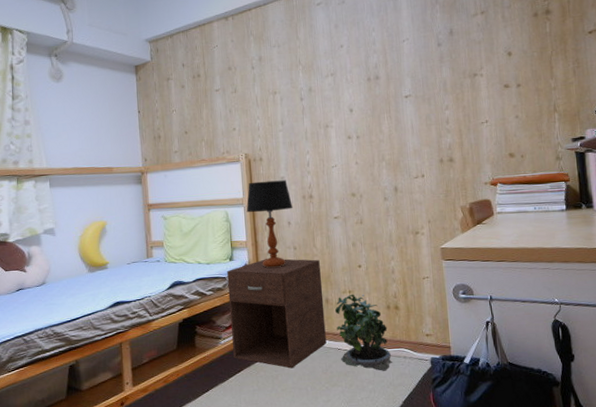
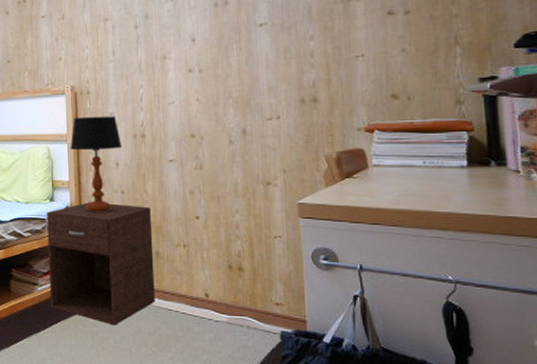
potted plant: present [334,294,392,371] -> none [166,248,233,341]

